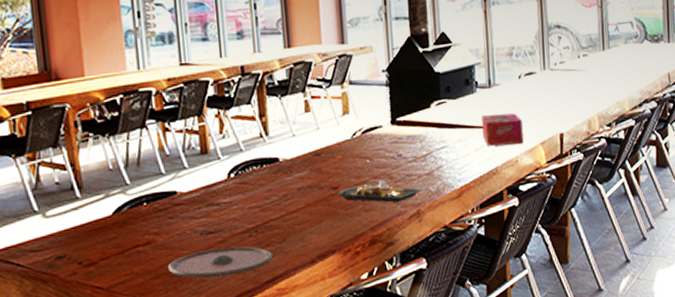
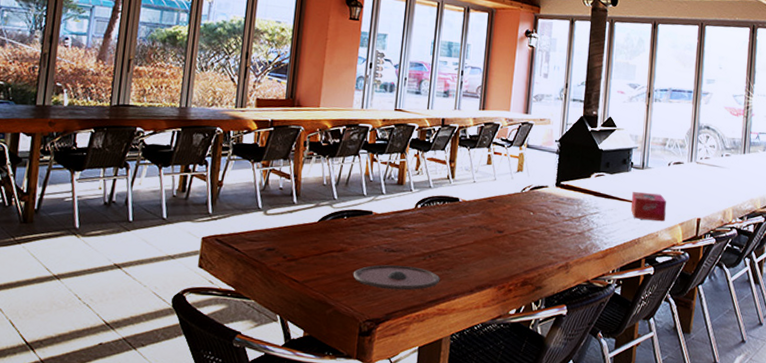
plate: present [336,179,423,203] -> none [501,231,574,253]

